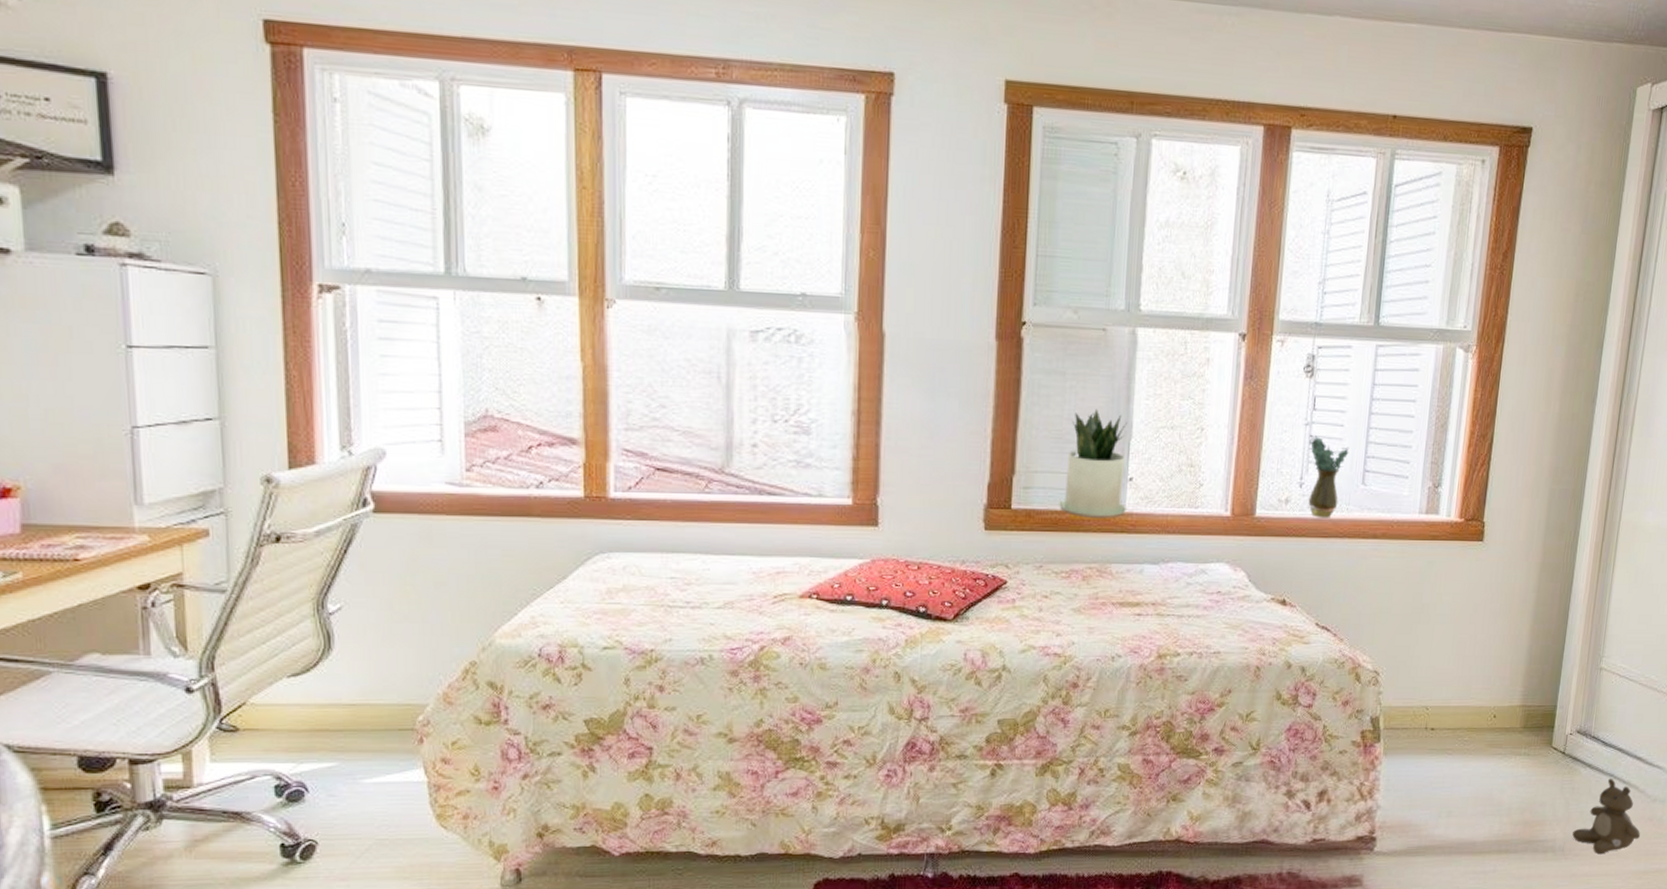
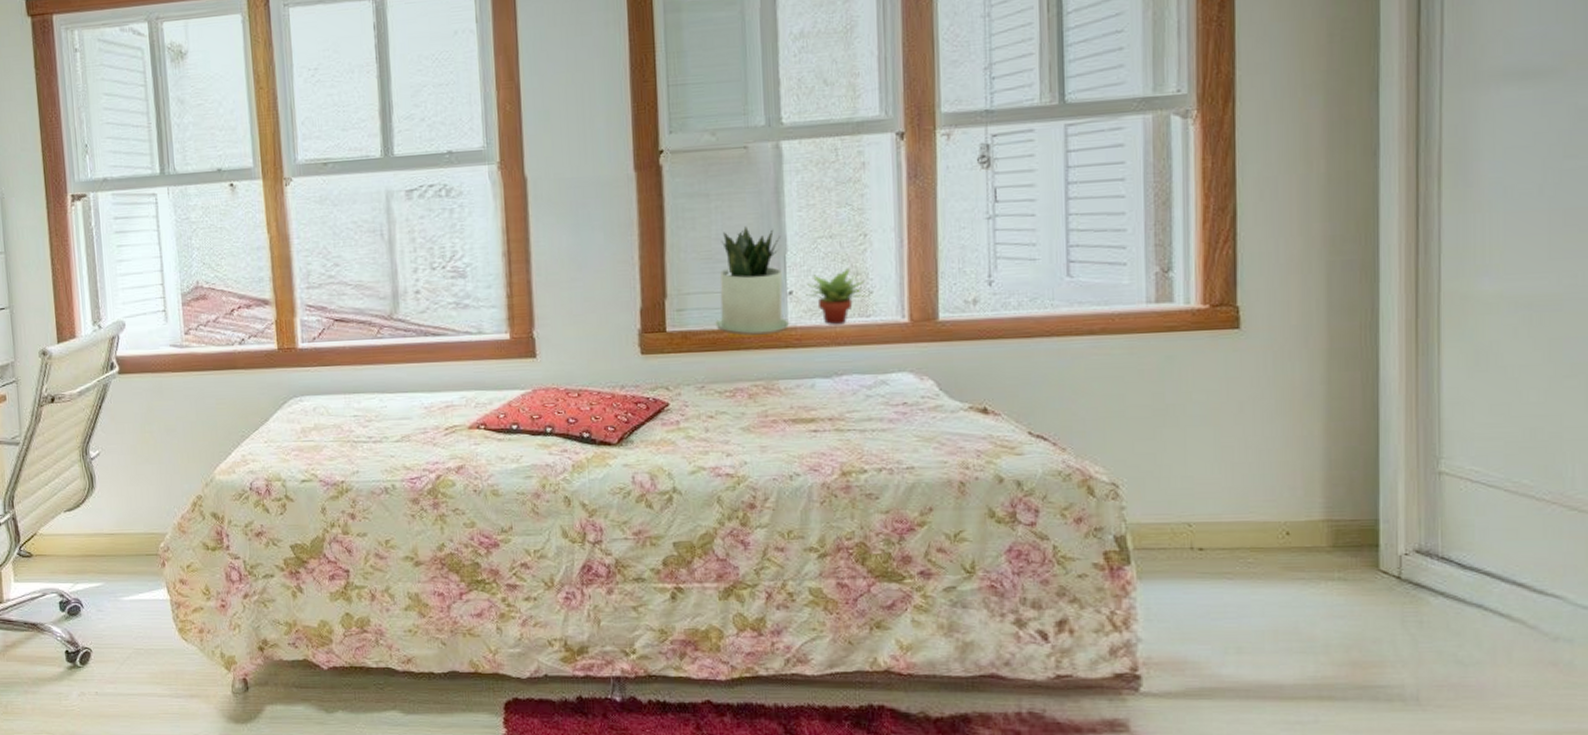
succulent plant: none [1144,459,1197,515] -> present [806,267,865,326]
vase: present [1308,434,1349,518] -> none [994,228,1046,317]
teddy bear: present [1572,778,1641,855] -> none [1429,609,1541,707]

